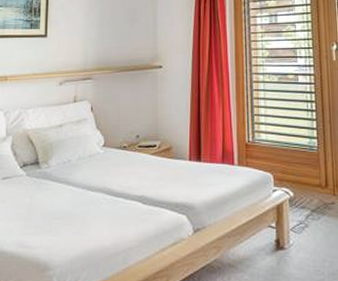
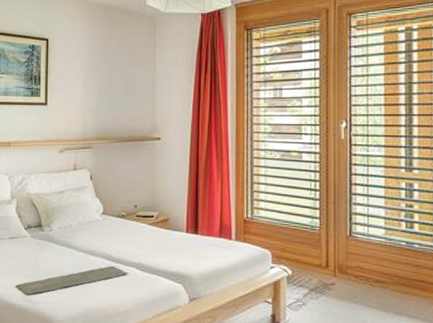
bath mat: none [8,201,130,239] -> present [16,266,128,295]

